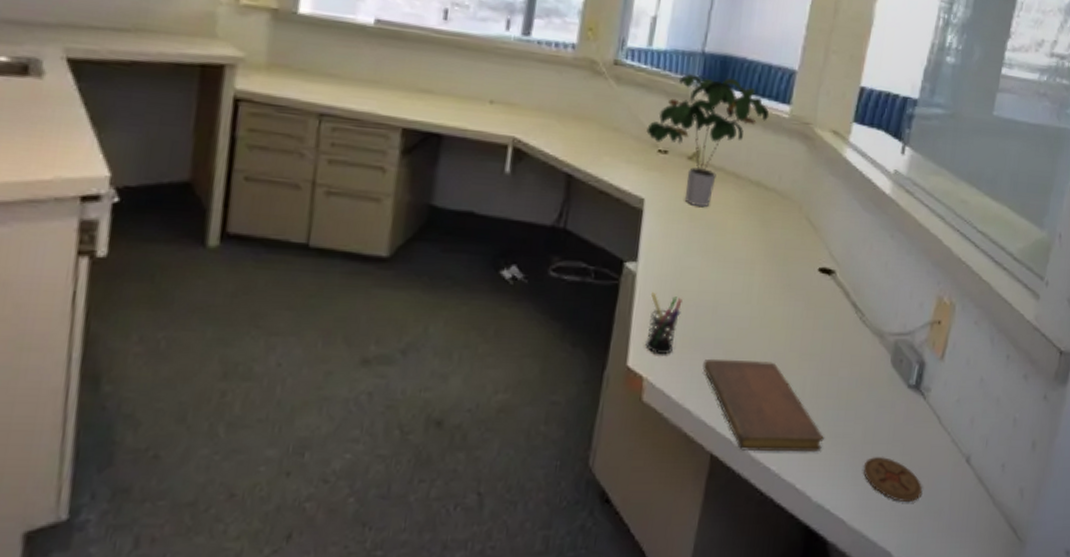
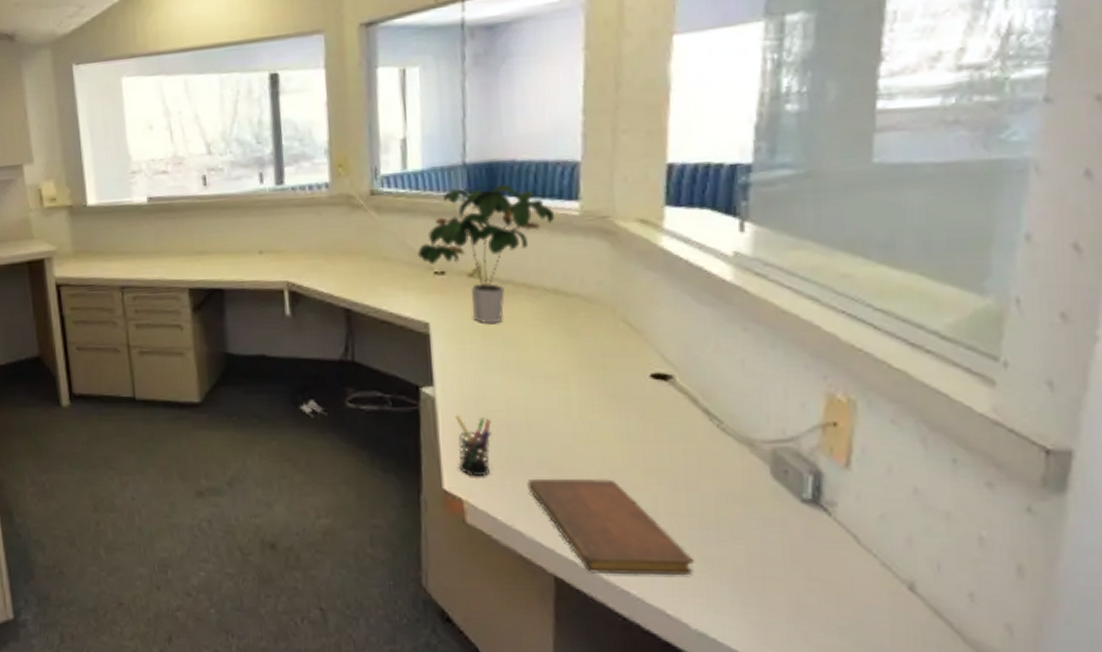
coaster: present [863,457,922,502] -> none [754,582,845,634]

